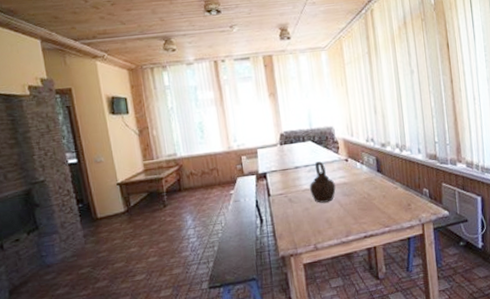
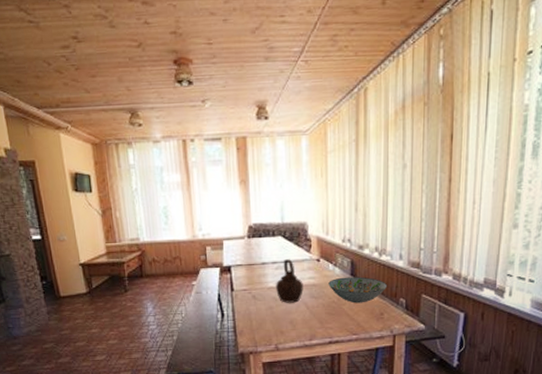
decorative bowl: none [358,172,411,198] -> present [328,276,388,304]

